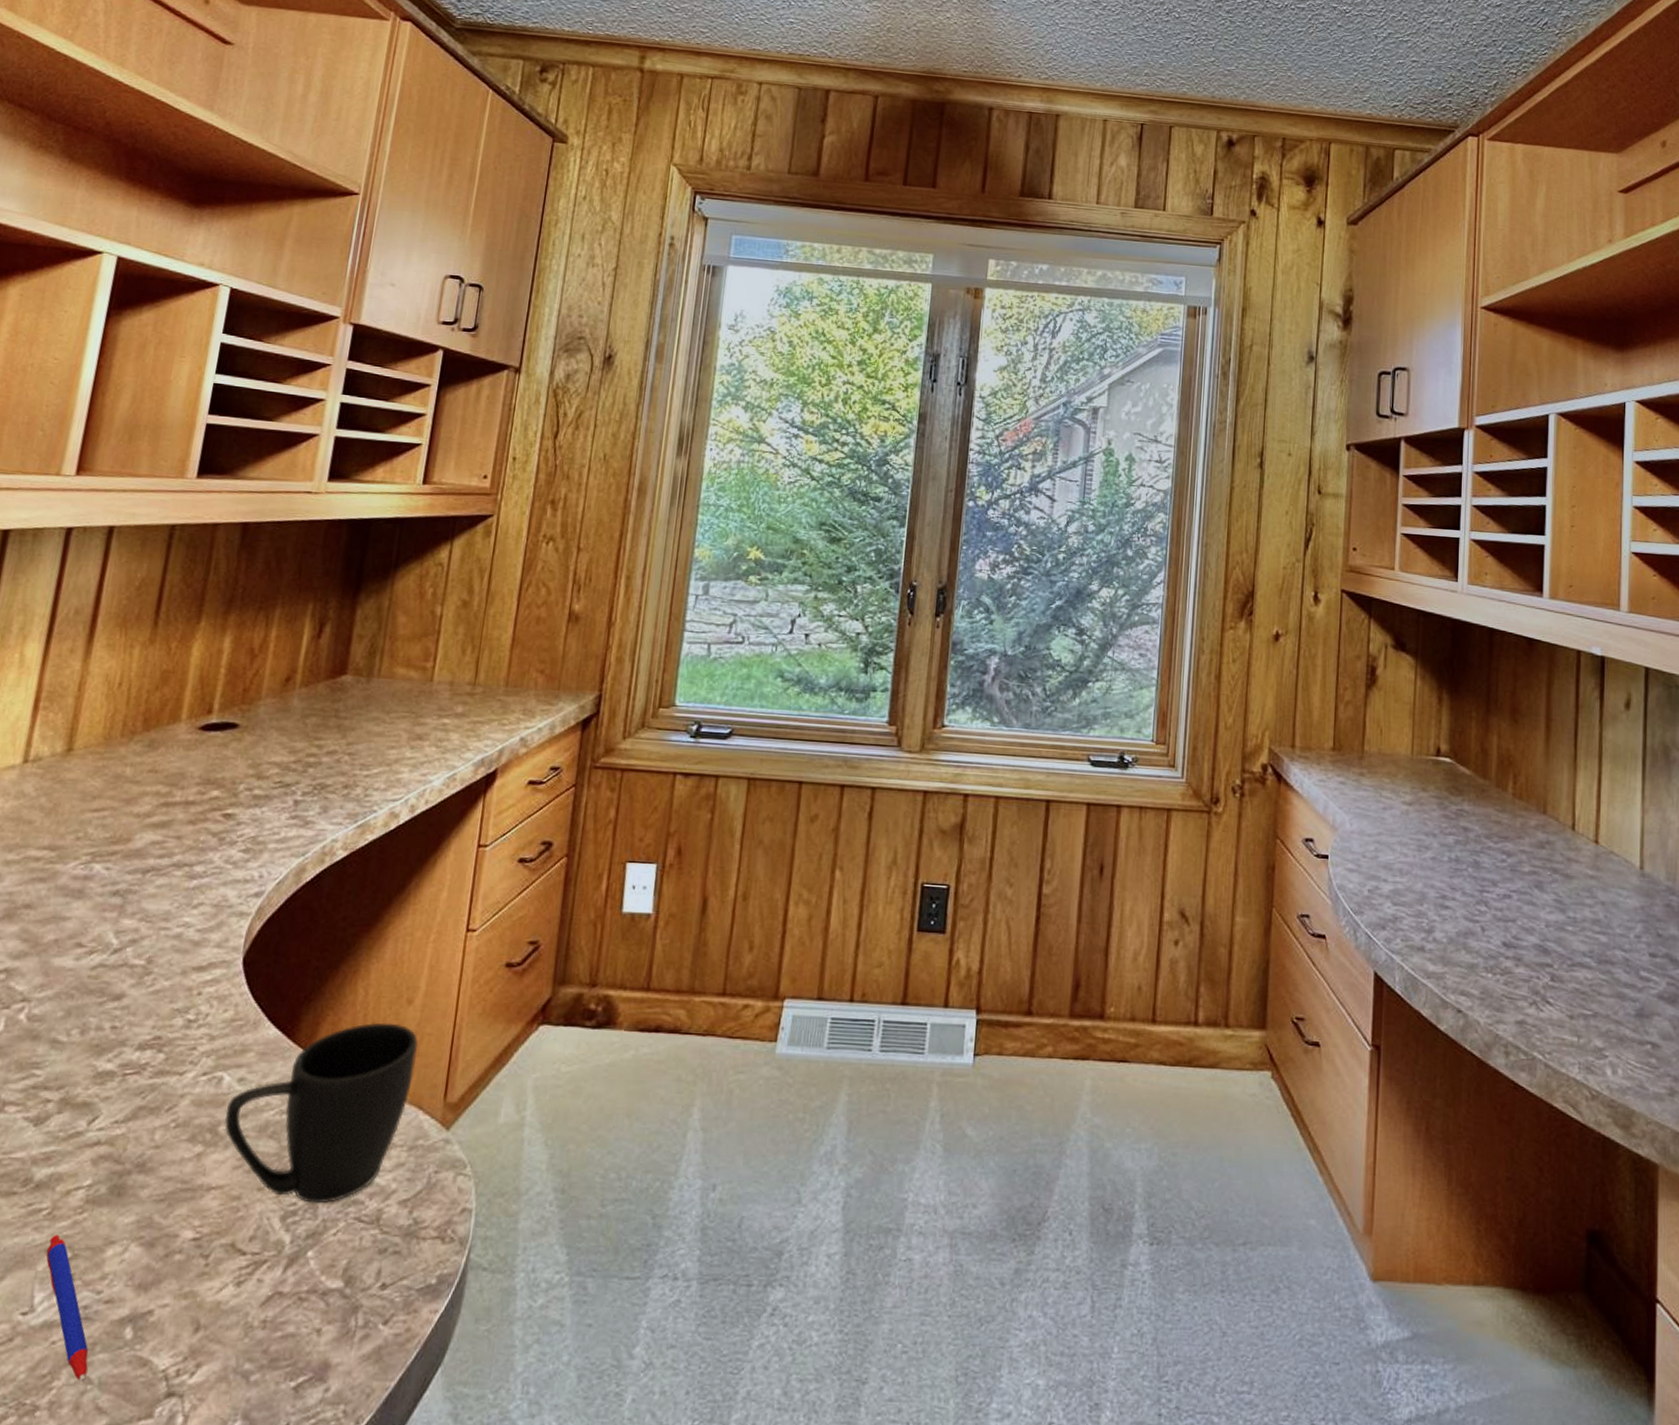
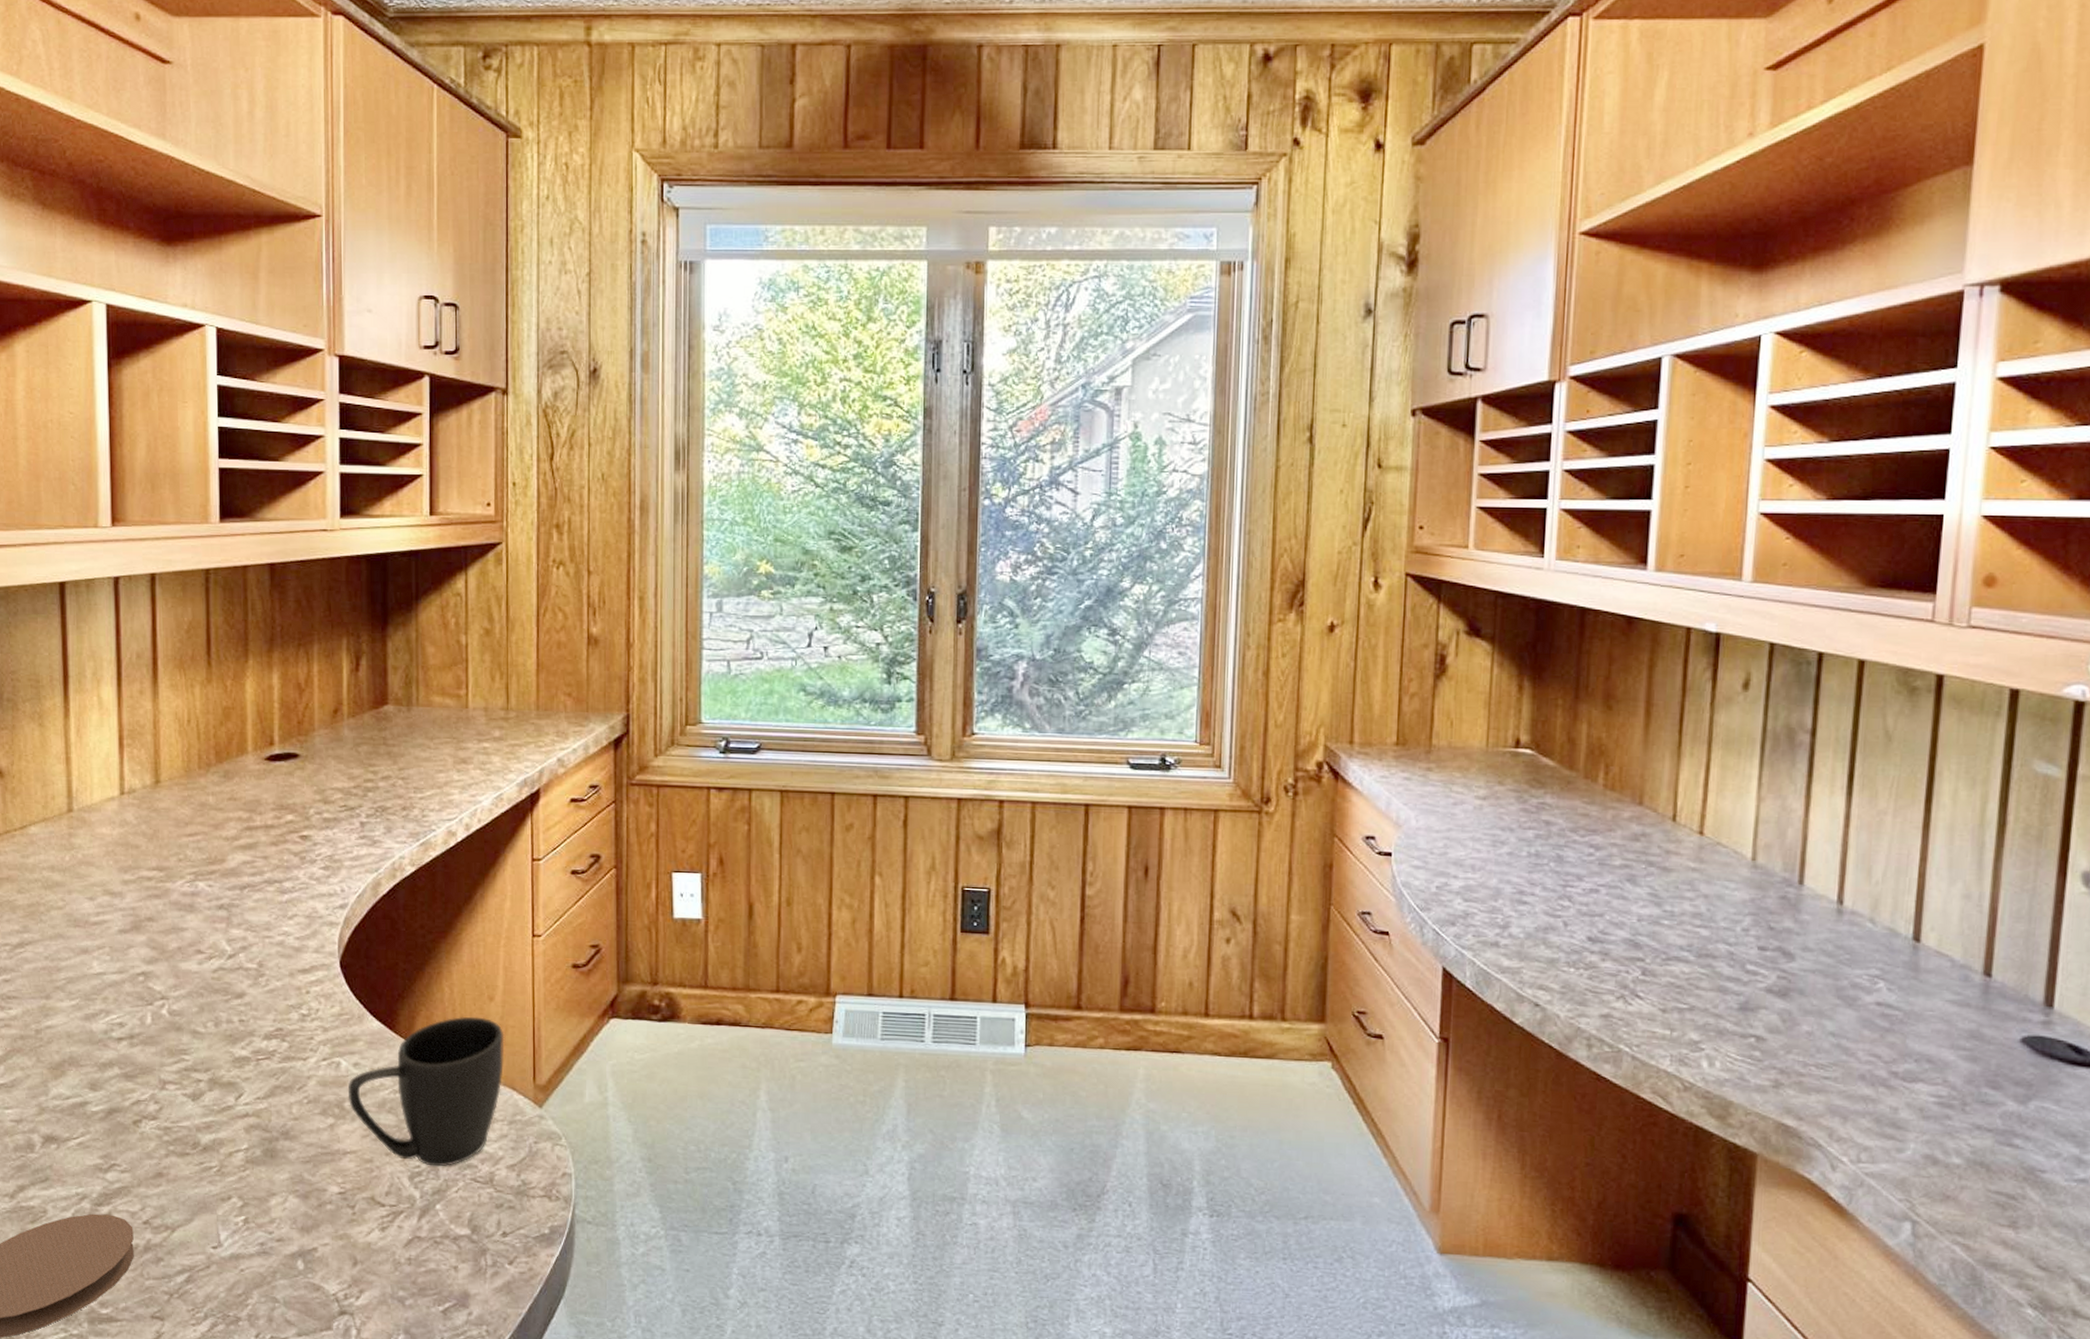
pen: present [46,1235,89,1382] -> none [222,1187,273,1301]

